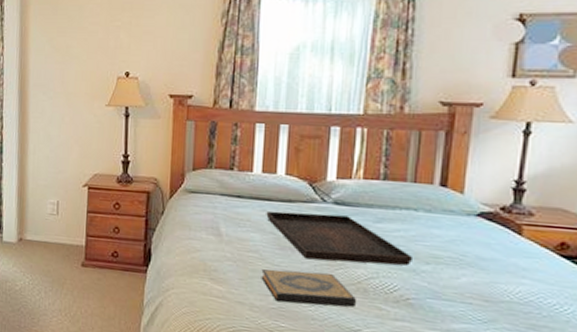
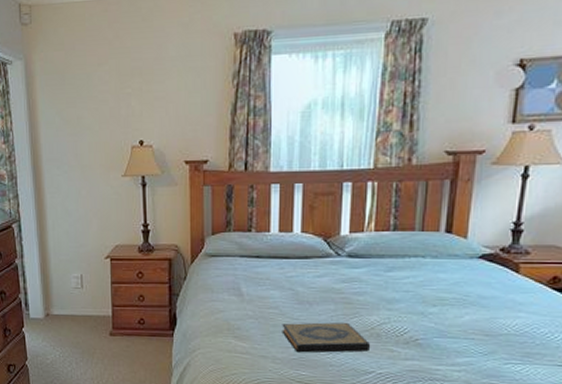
serving tray: present [266,210,412,266] -> none [284,267,420,311]

